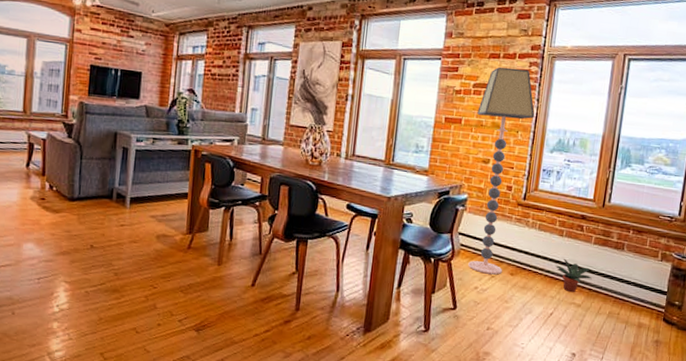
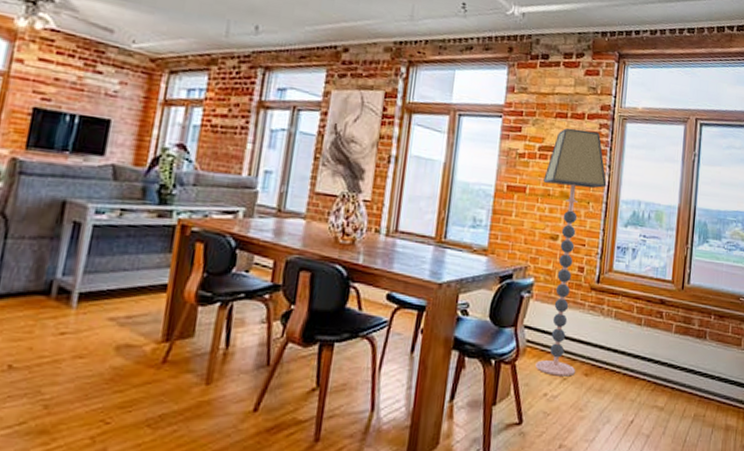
potted plant: present [555,259,592,292] -> none [634,353,674,392]

